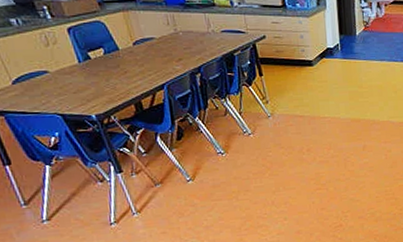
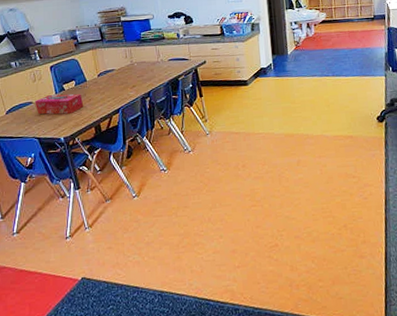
tissue box: none [51,63,119,88] -> present [35,93,84,115]

